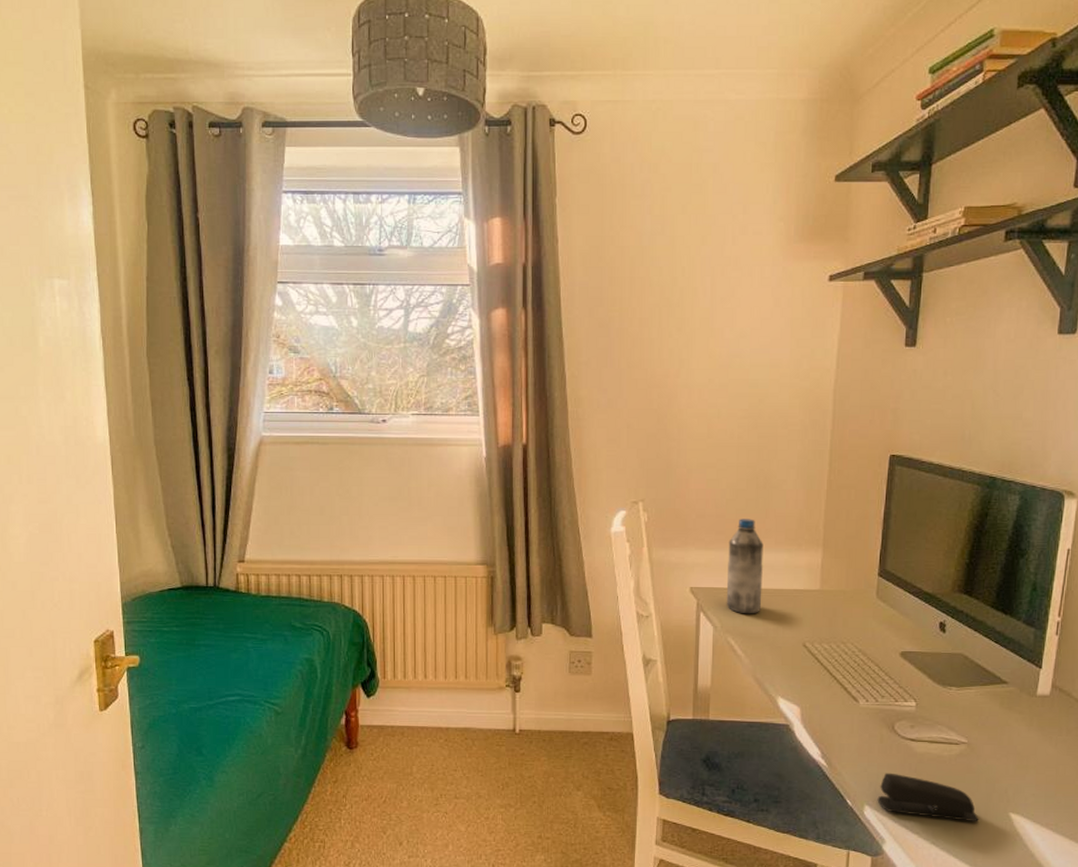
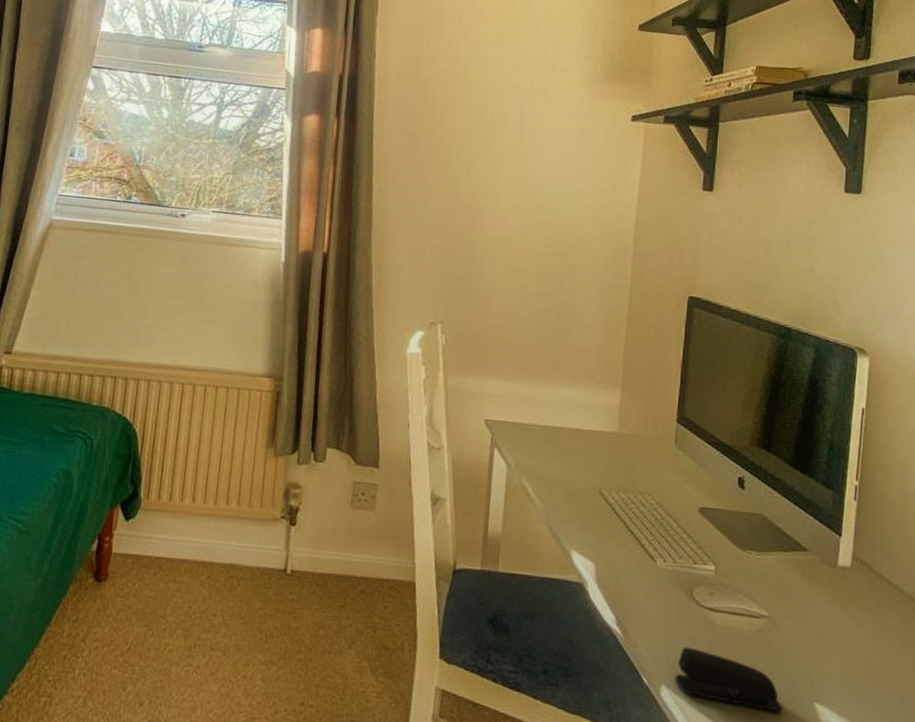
water bottle: present [726,519,763,614] -> none [521,349,562,455]

